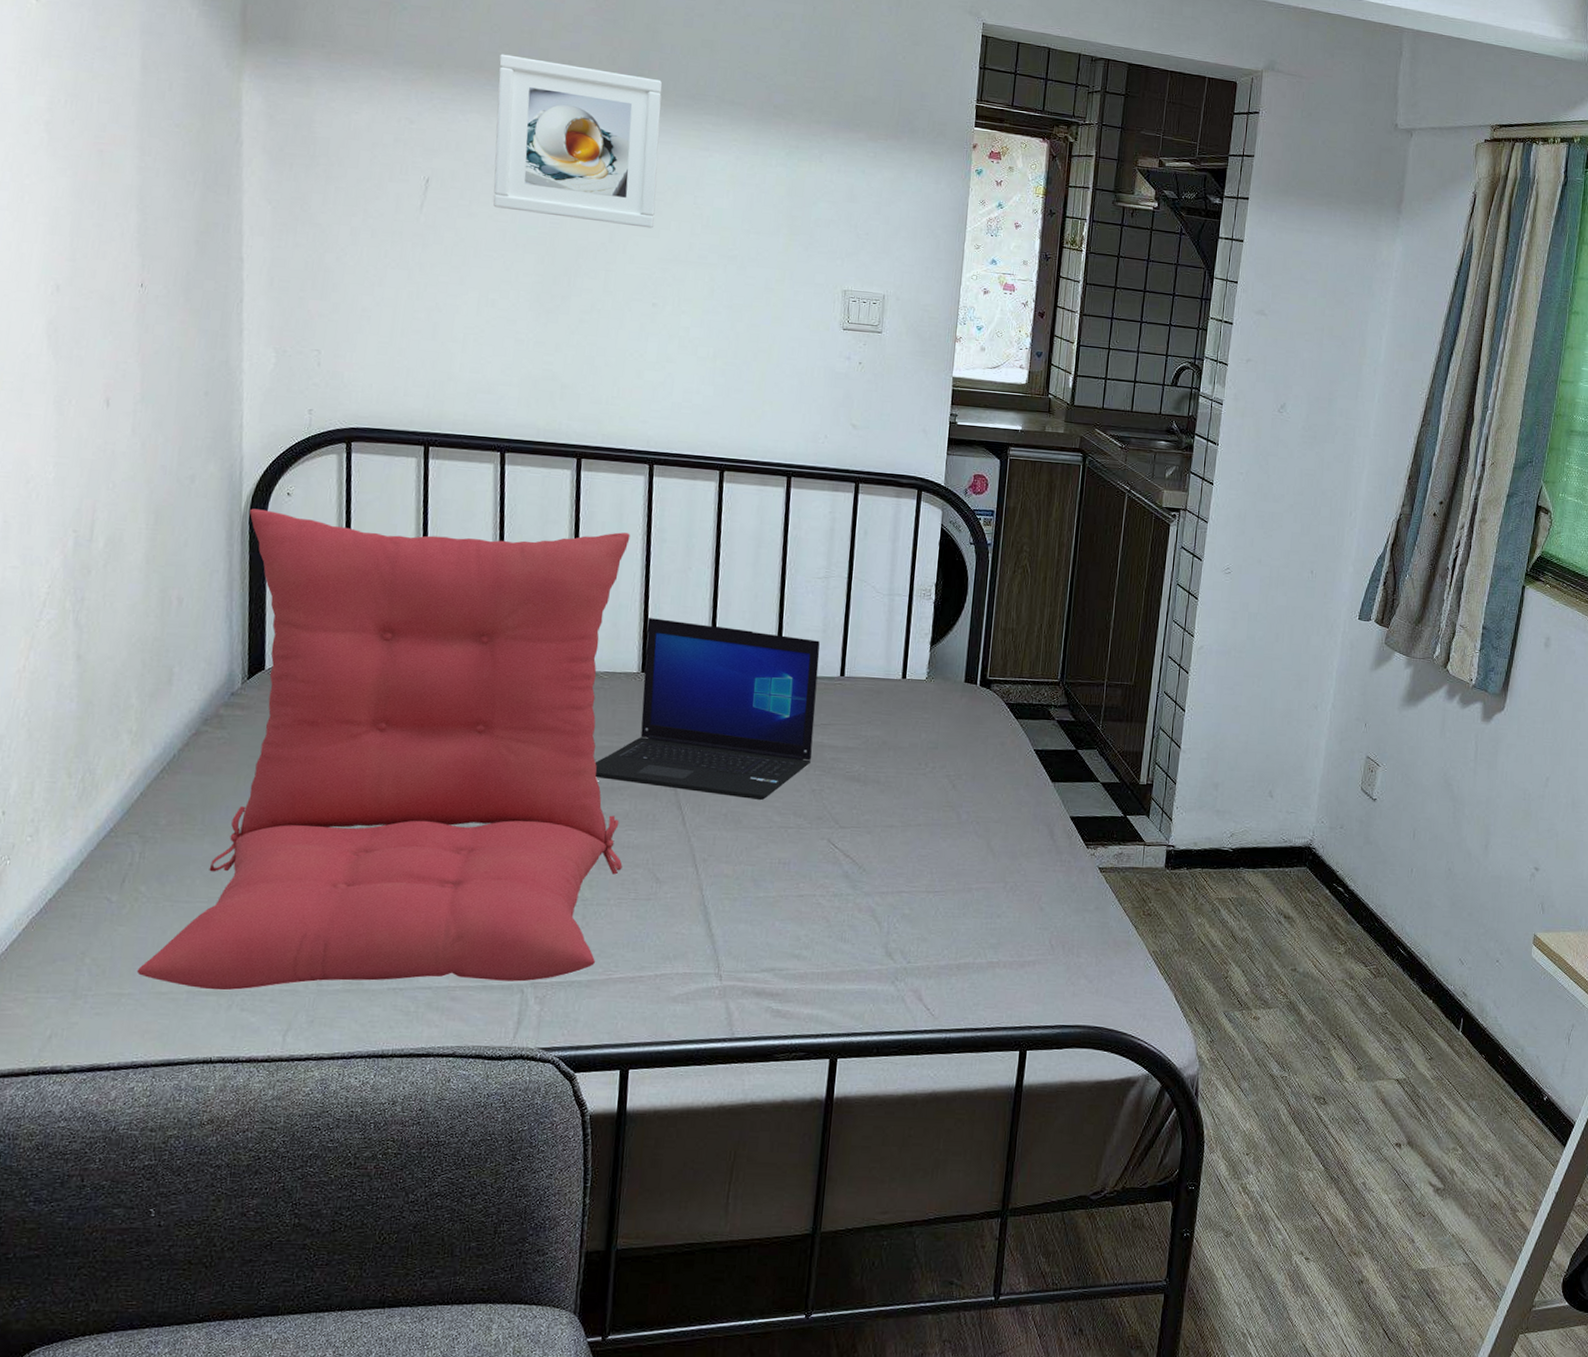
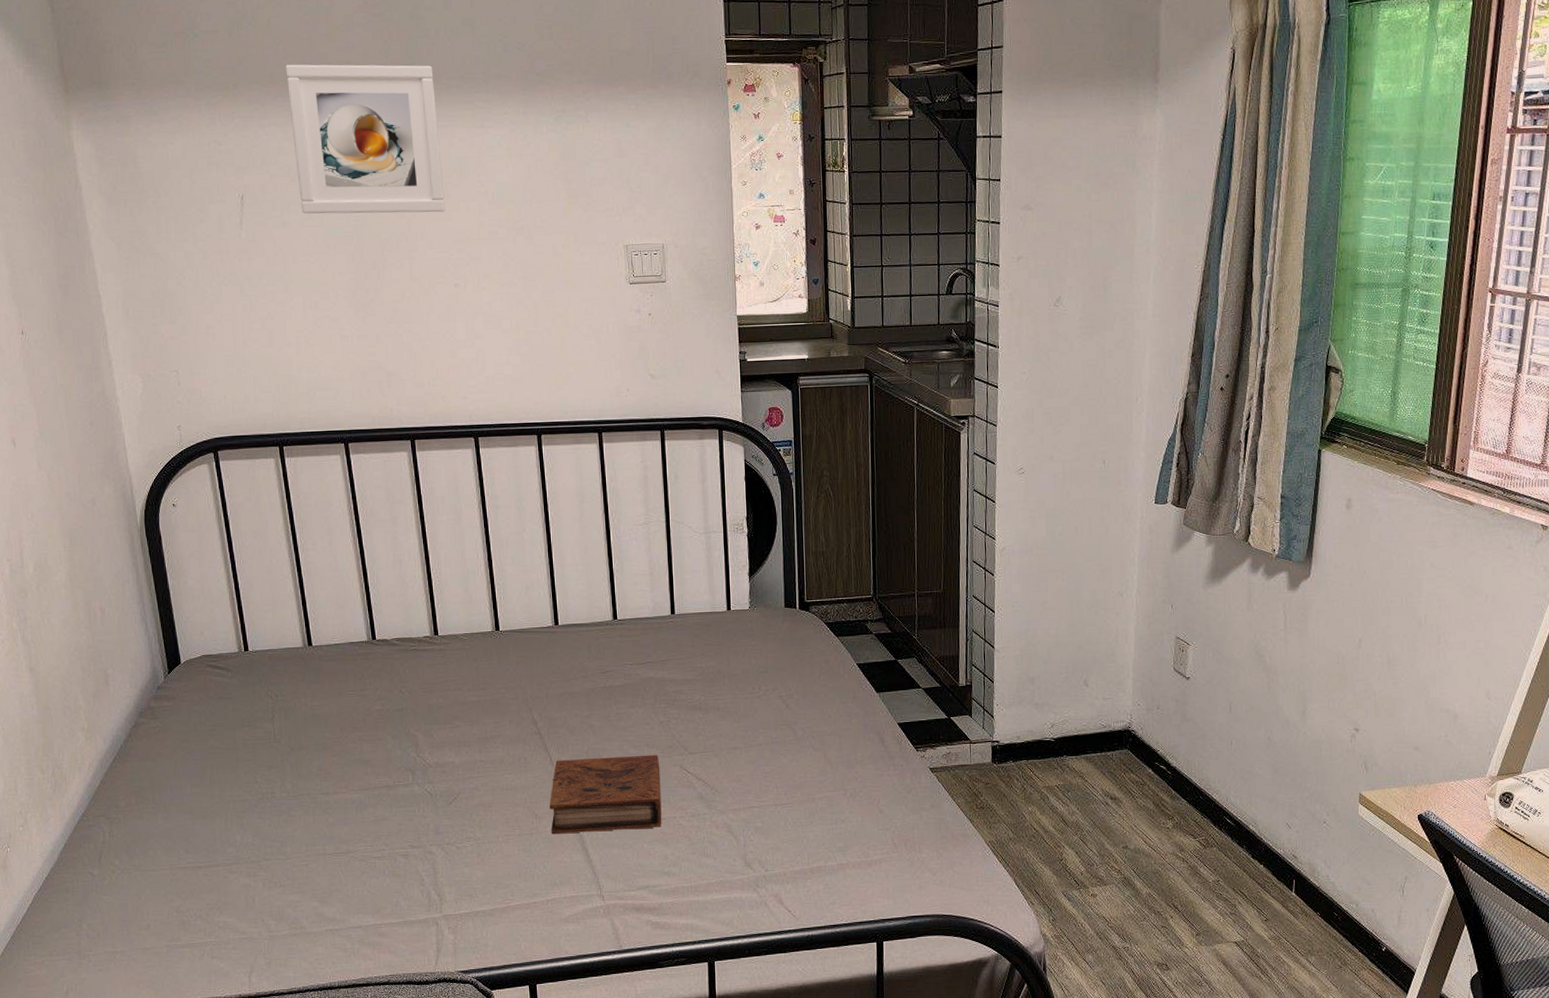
seat cushion: present [136,508,630,991] -> none [124,504,505,943]
laptop: present [594,618,820,800] -> none [467,579,656,736]
book: none [672,820,806,905] -> present [549,754,662,834]

